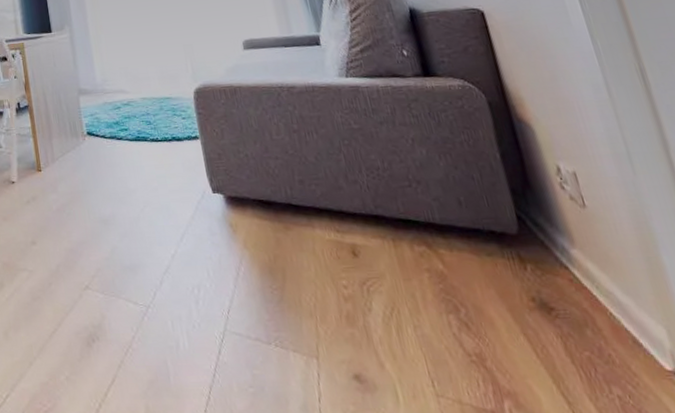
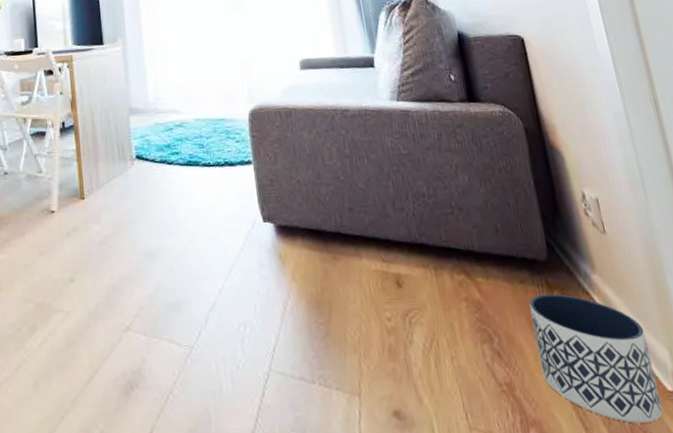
planter: none [498,267,660,401] -> present [529,293,663,423]

